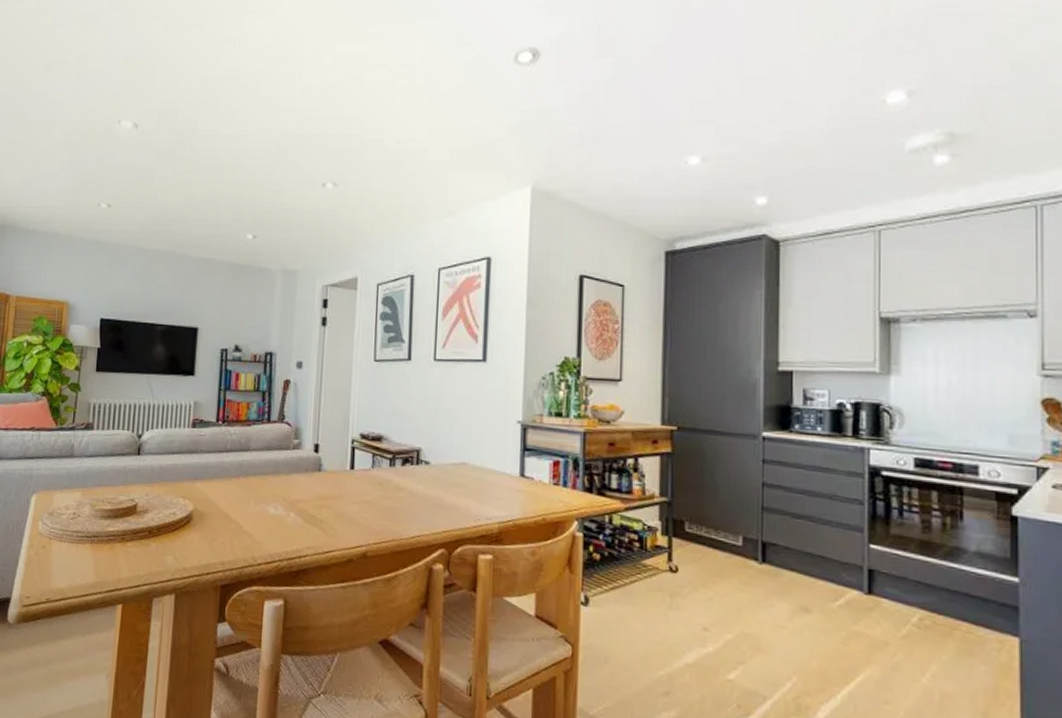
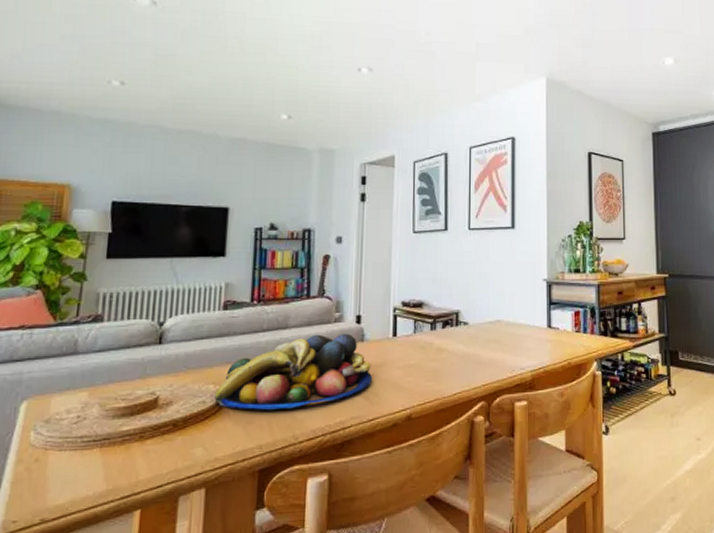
fruit bowl: none [183,459,328,531] -> present [214,333,372,410]

